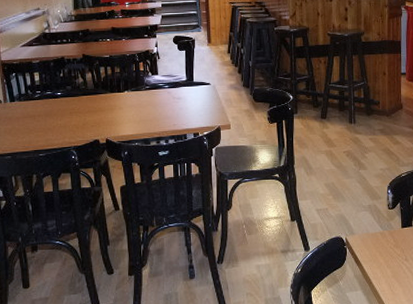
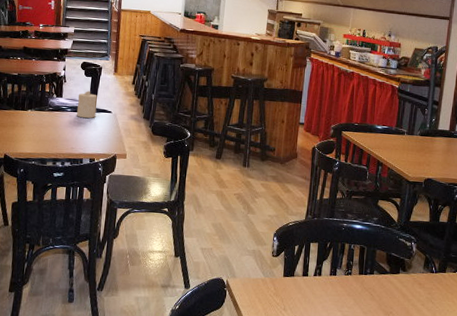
candle: none [174,65,195,93] -> present [77,91,97,119]

